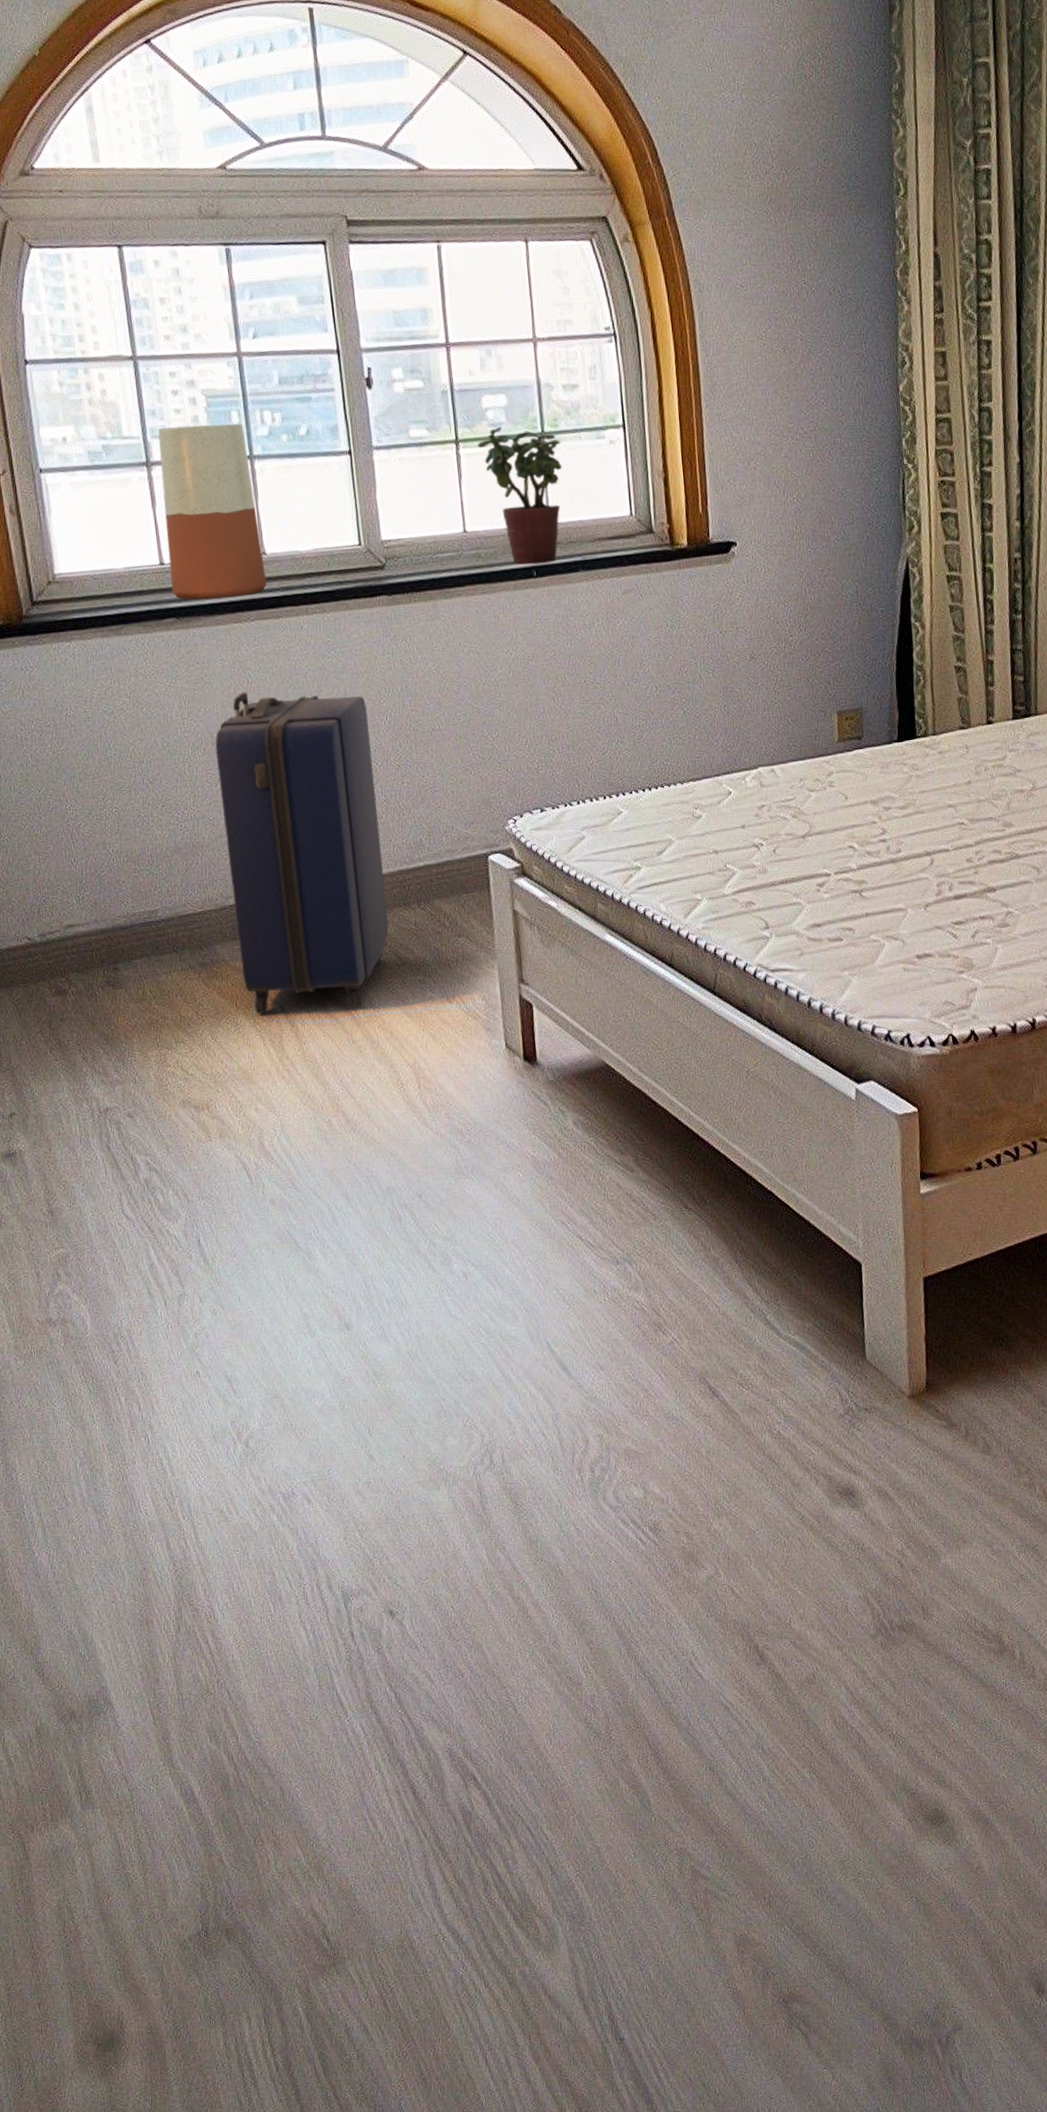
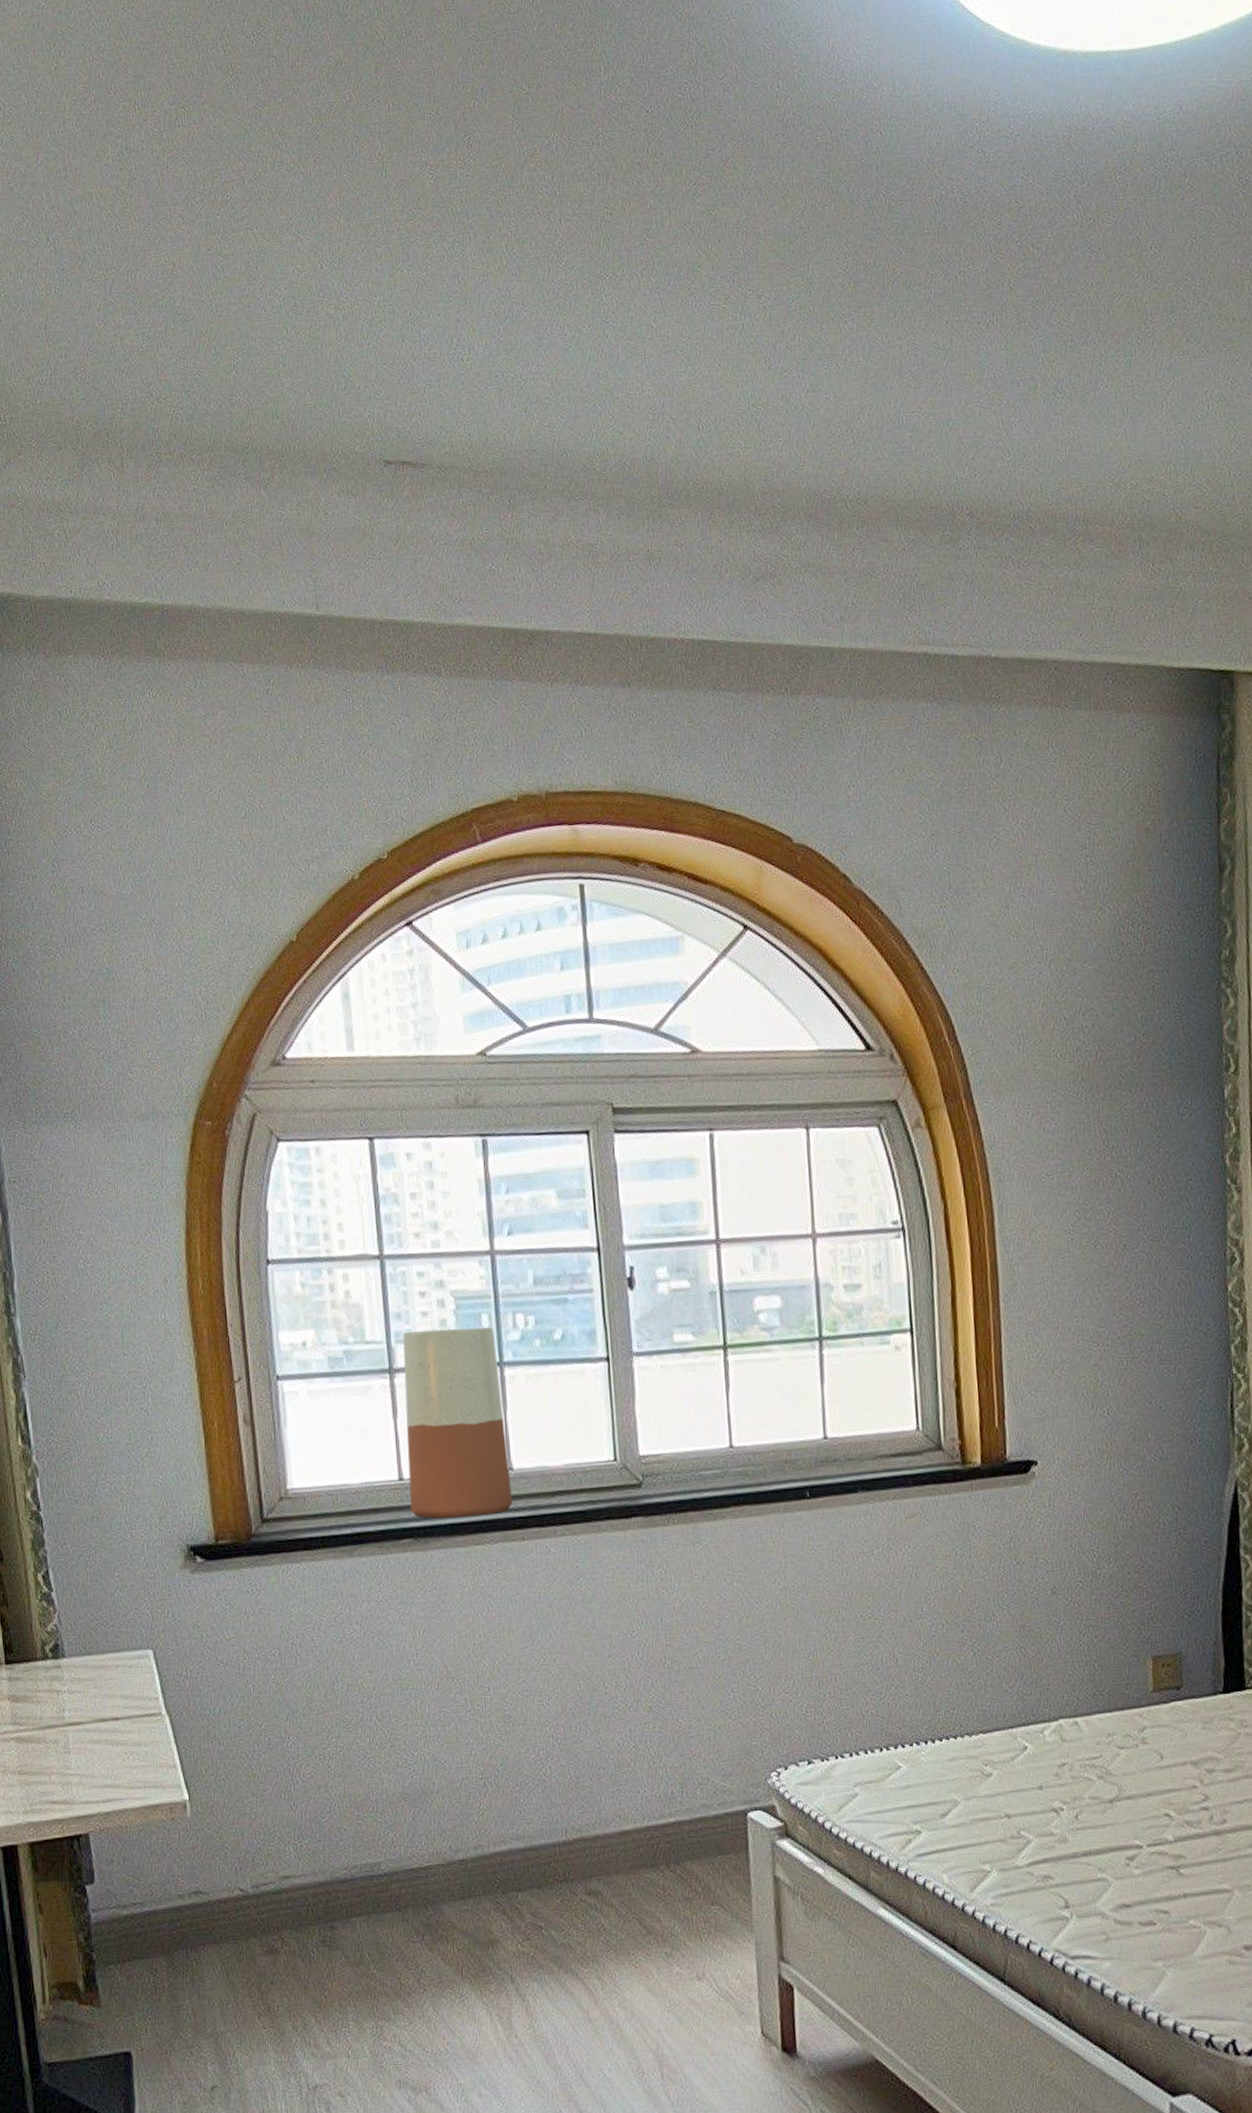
suitcase: present [215,692,389,1015] -> none [450,1621,634,1985]
potted plant: present [477,426,562,565] -> none [747,1330,841,1485]

